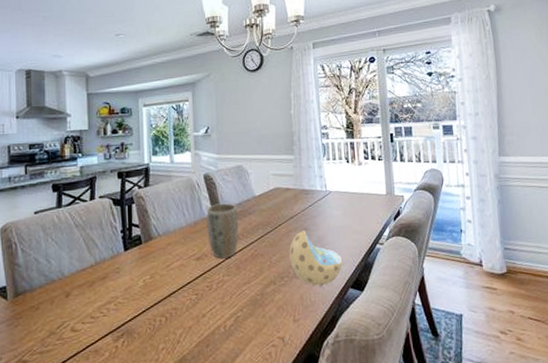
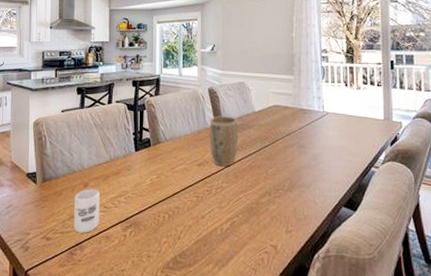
cup: none [55,298,87,351] -> present [74,188,100,233]
bowl: present [289,230,343,286] -> none [285,147,337,202]

